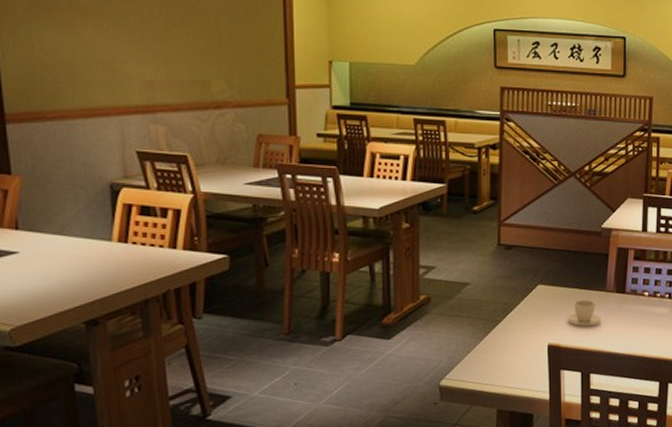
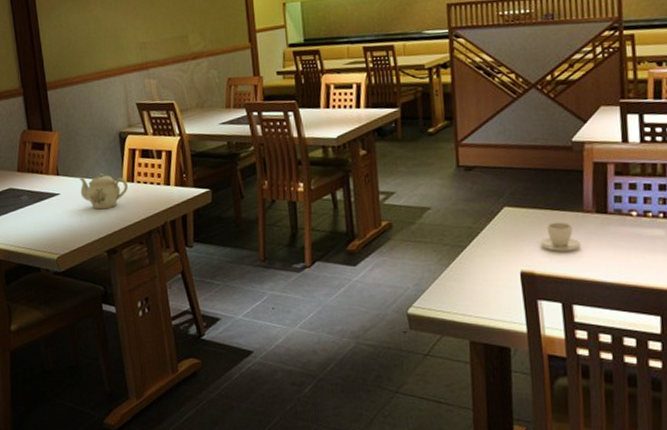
teapot: none [49,229,119,273] -> present [79,172,128,210]

